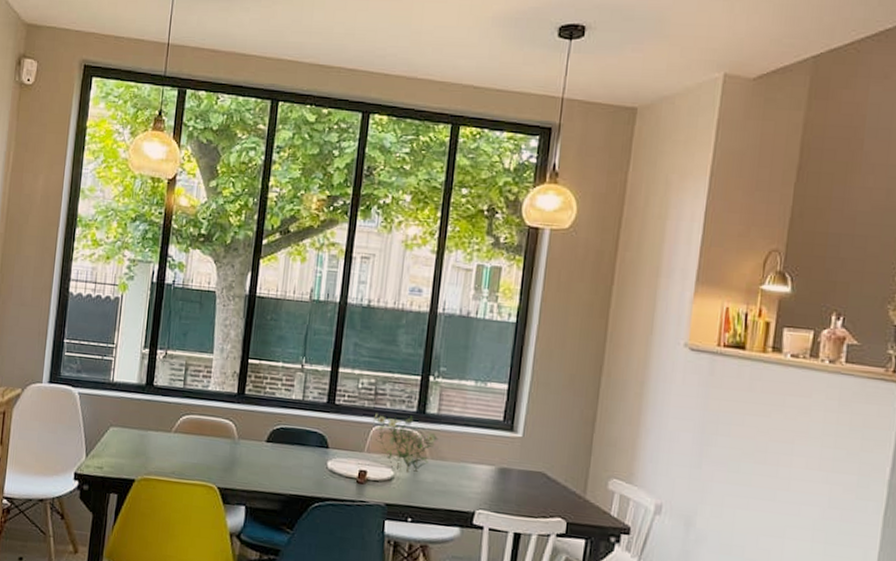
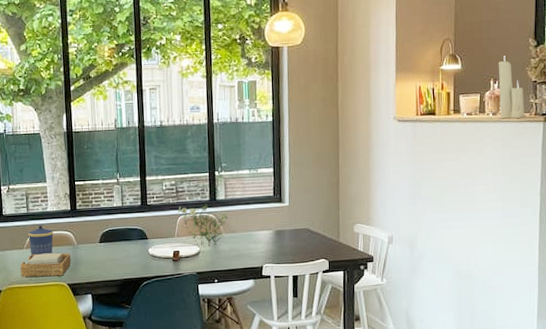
napkin holder: none [161,441,228,476] -> present [20,253,71,277]
decorative jar: none [178,405,211,445] -> present [27,224,54,255]
candle: none [840,284,880,374] -> present [498,56,526,119]

